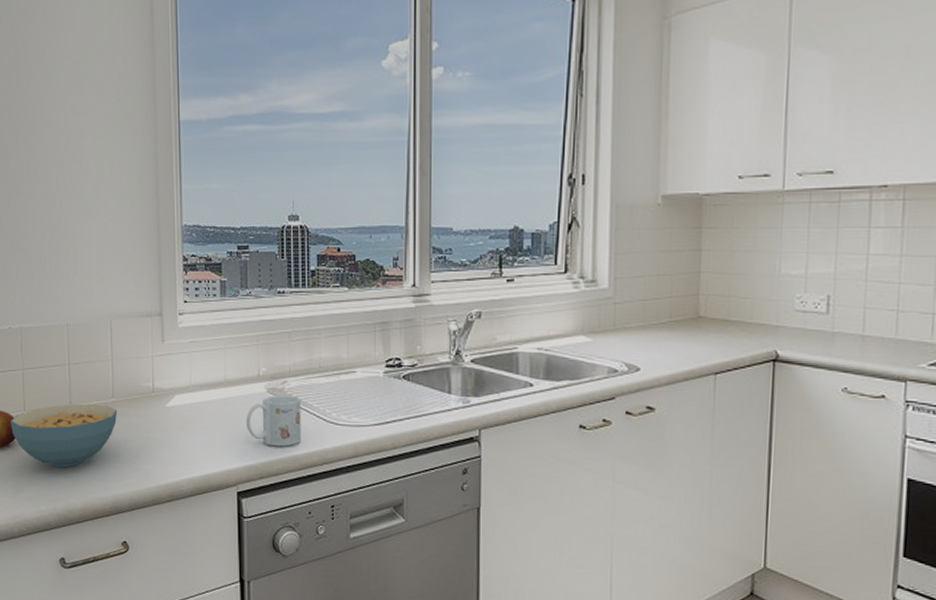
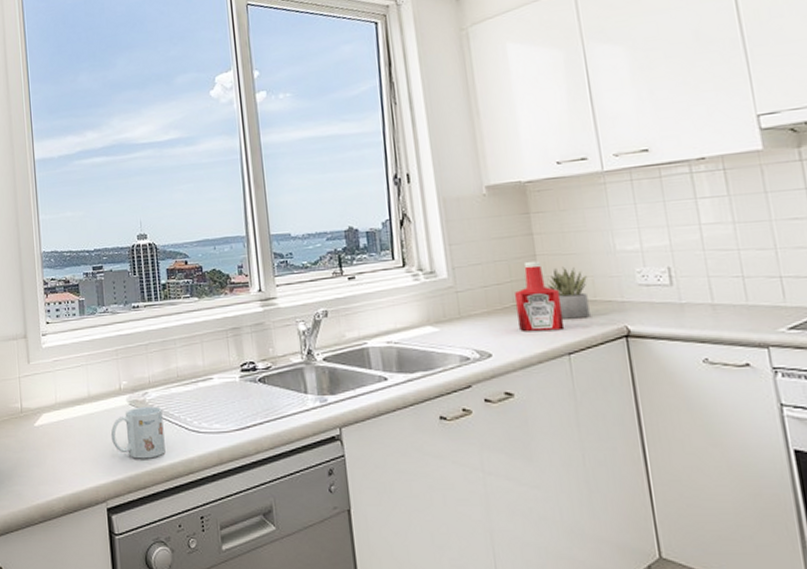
ketchup bottle: none [671,278,718,350] -> present [513,260,565,331]
succulent plant: none [706,286,747,340] -> present [547,266,590,319]

